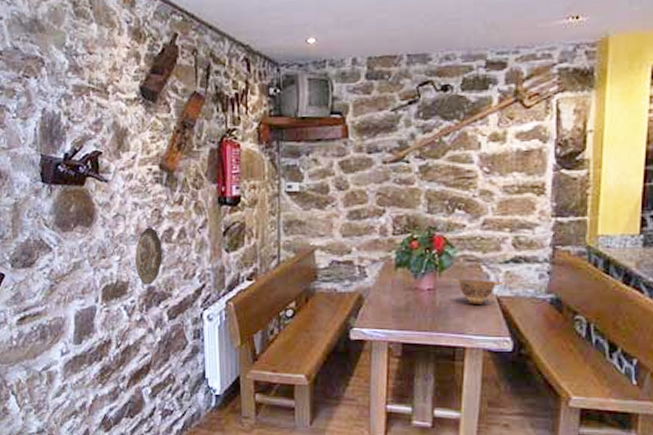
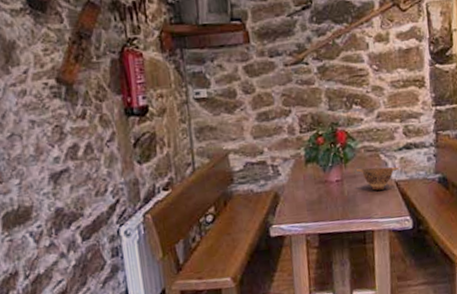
decorative plate: present [135,227,163,285] -> none [36,145,70,207]

